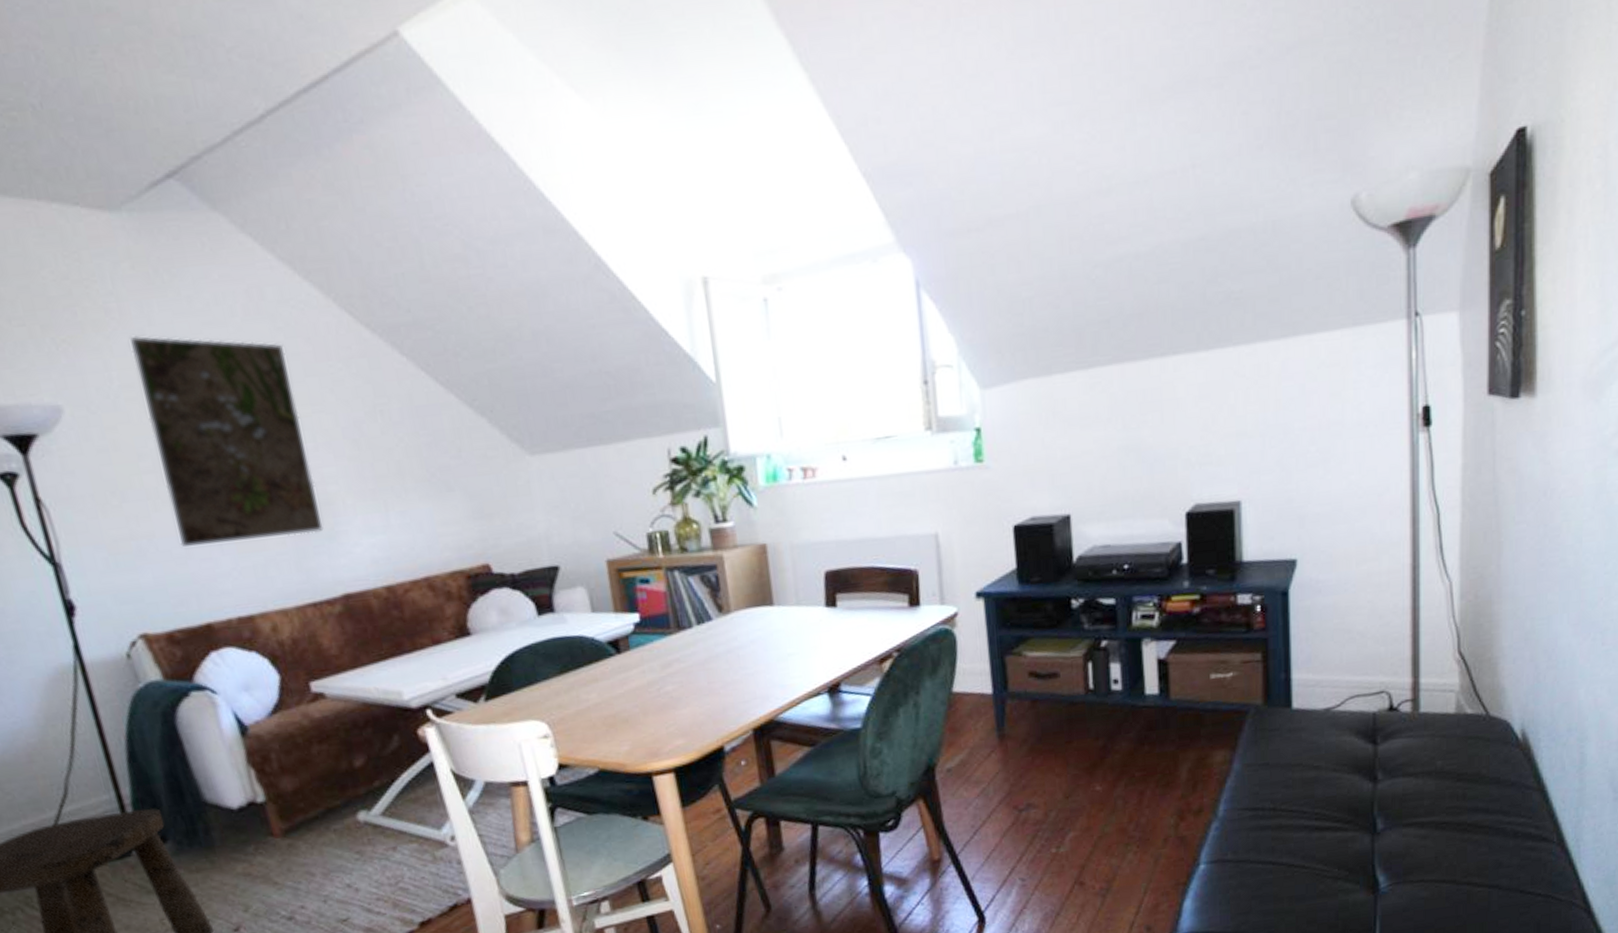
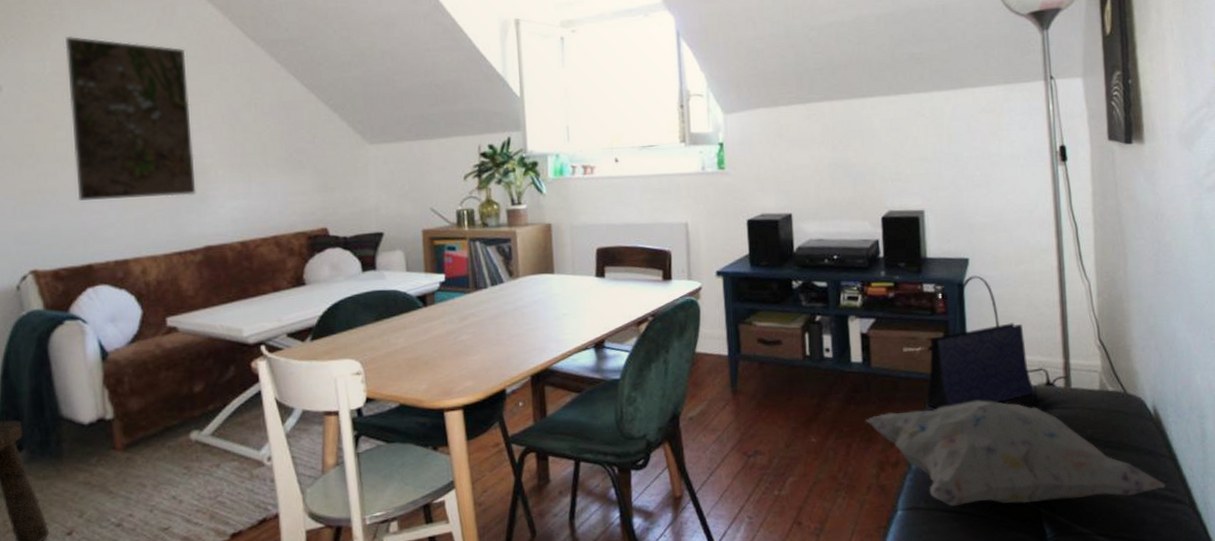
decorative pillow: none [1163,732,1529,857] -> present [866,400,1165,507]
tote bag: none [1237,580,1373,745] -> present [926,275,1034,409]

